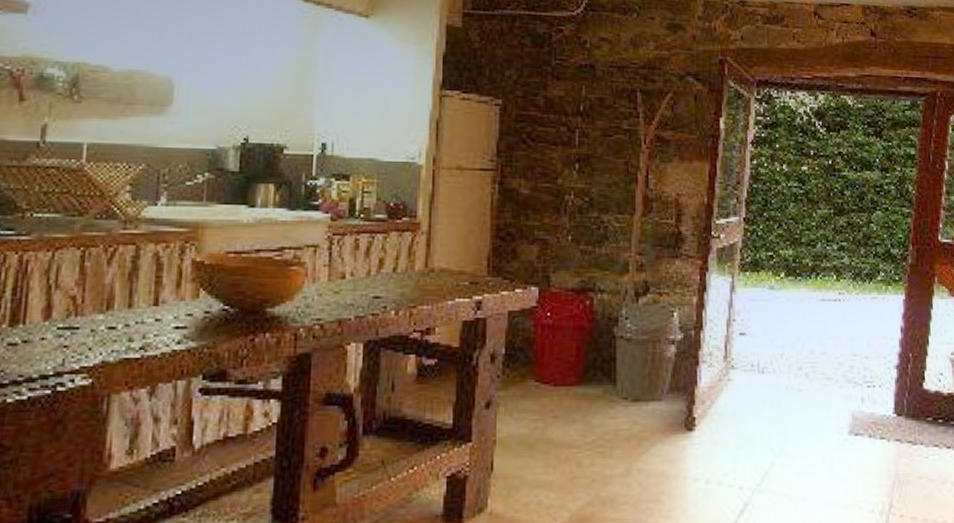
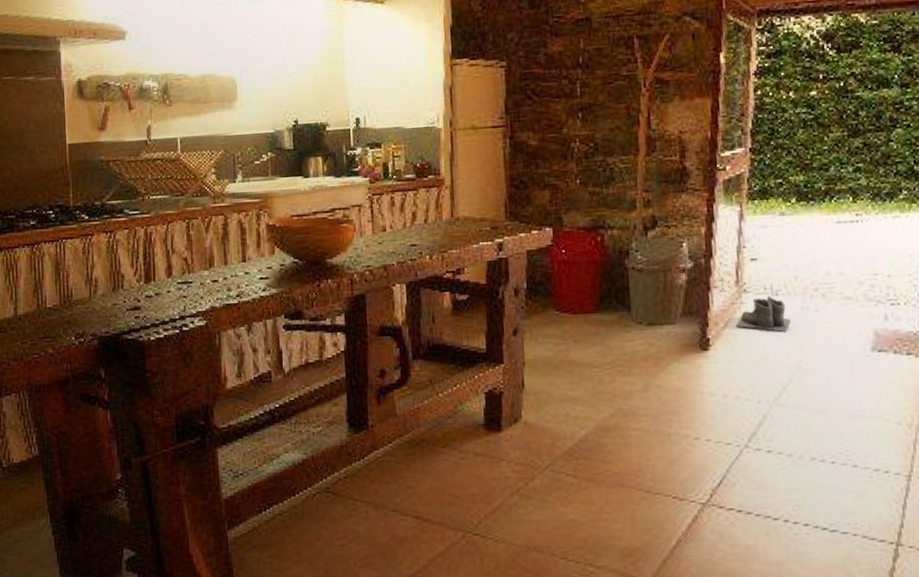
boots: none [722,373,775,412] -> present [735,296,791,332]

